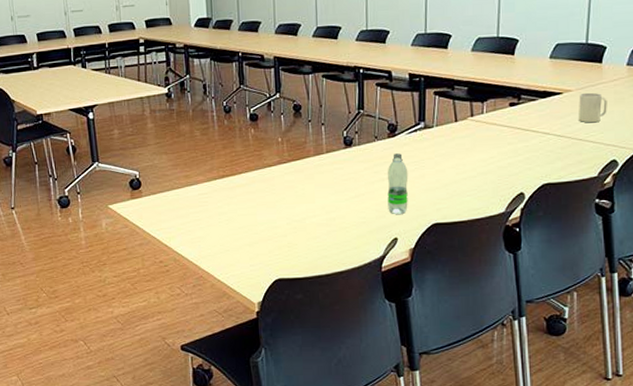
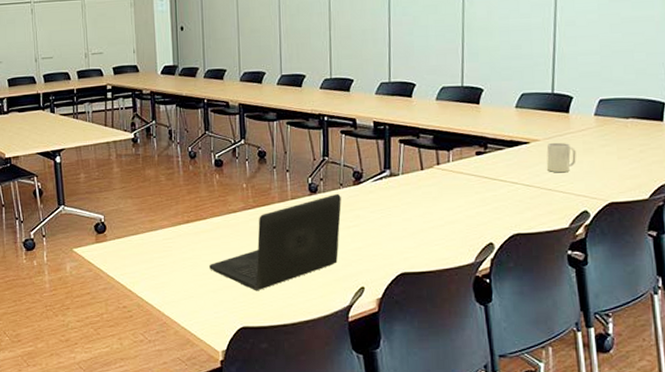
laptop: none [245,146,376,243] -> present [209,193,341,290]
bottle: present [387,153,409,214] -> none [352,201,375,263]

